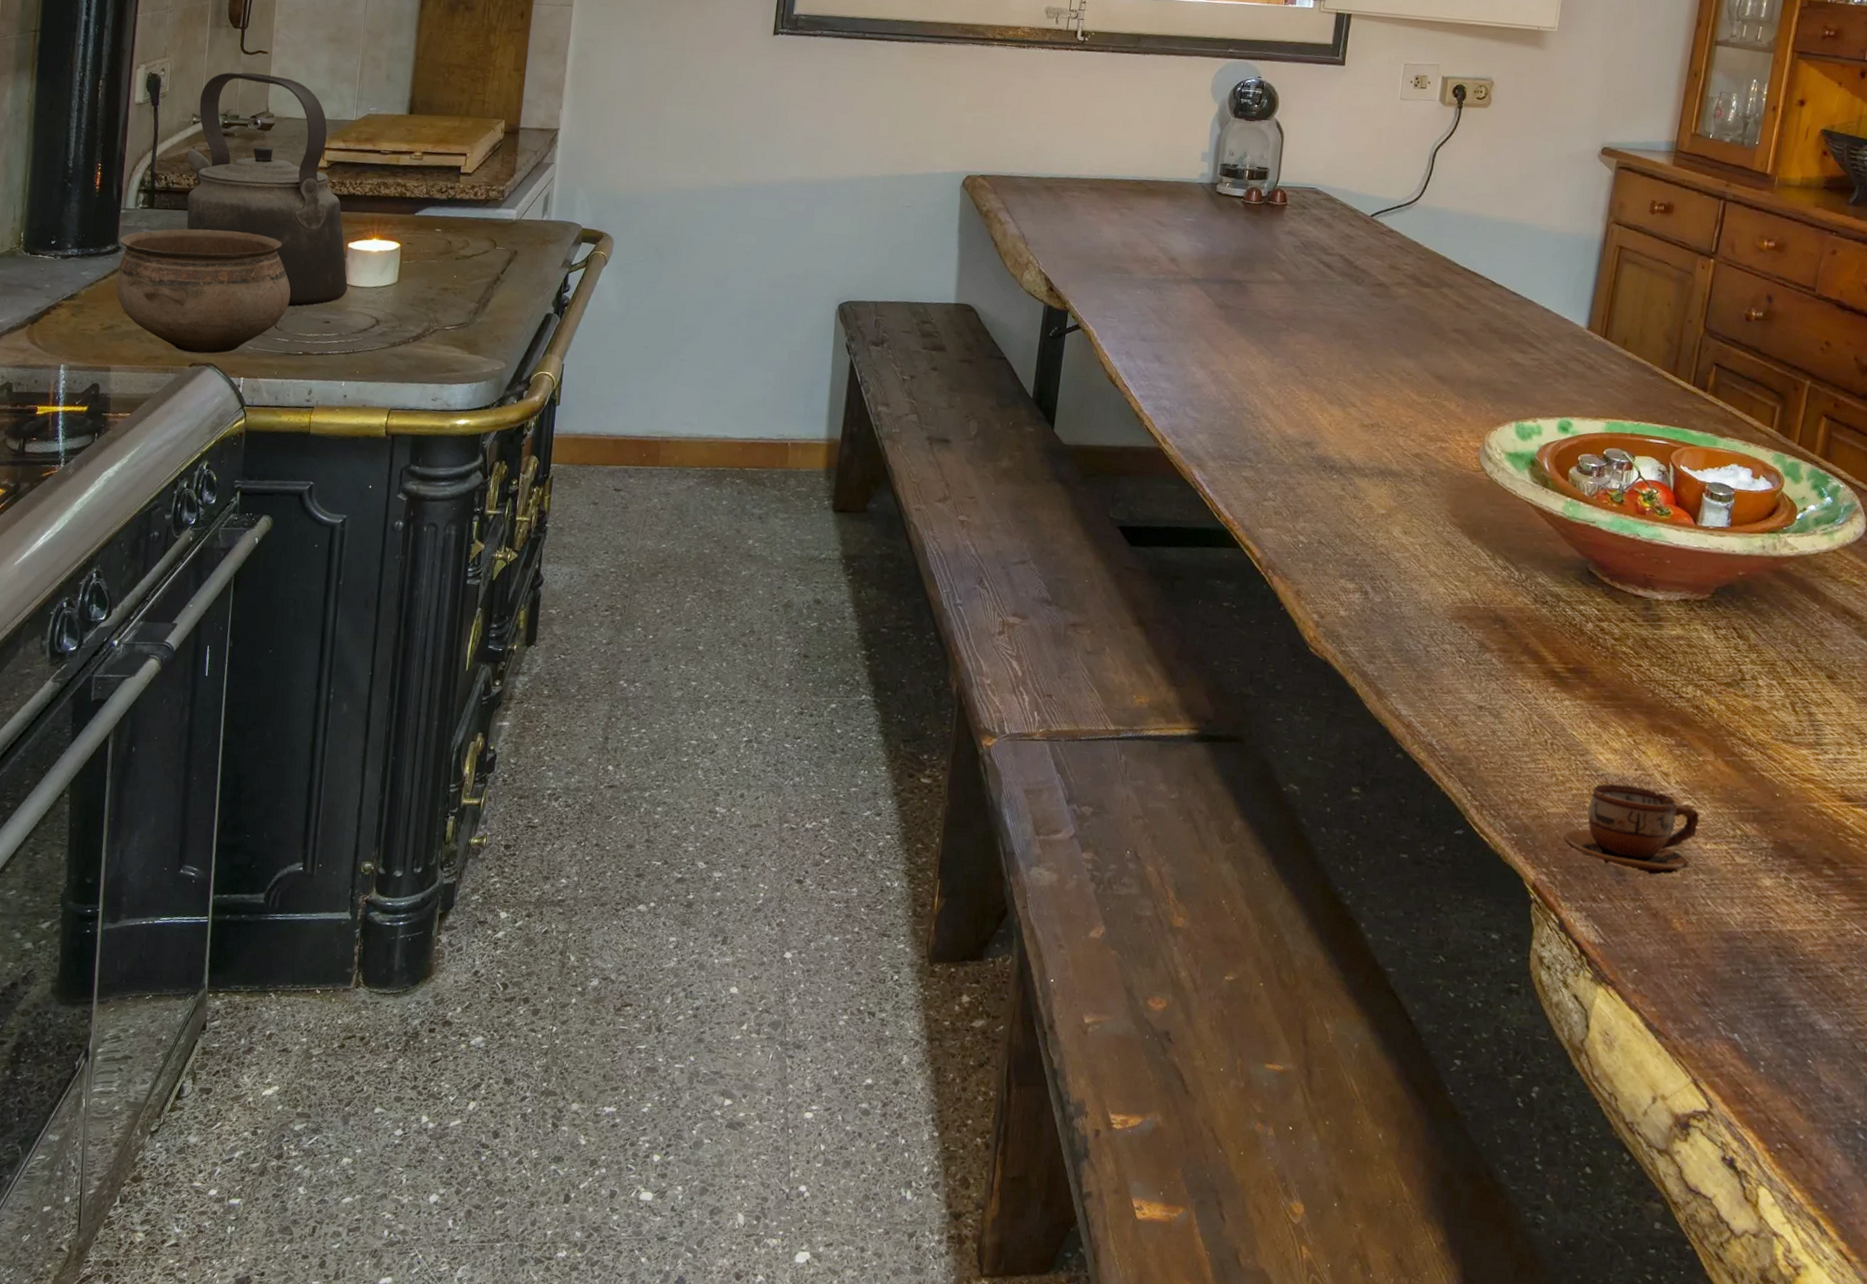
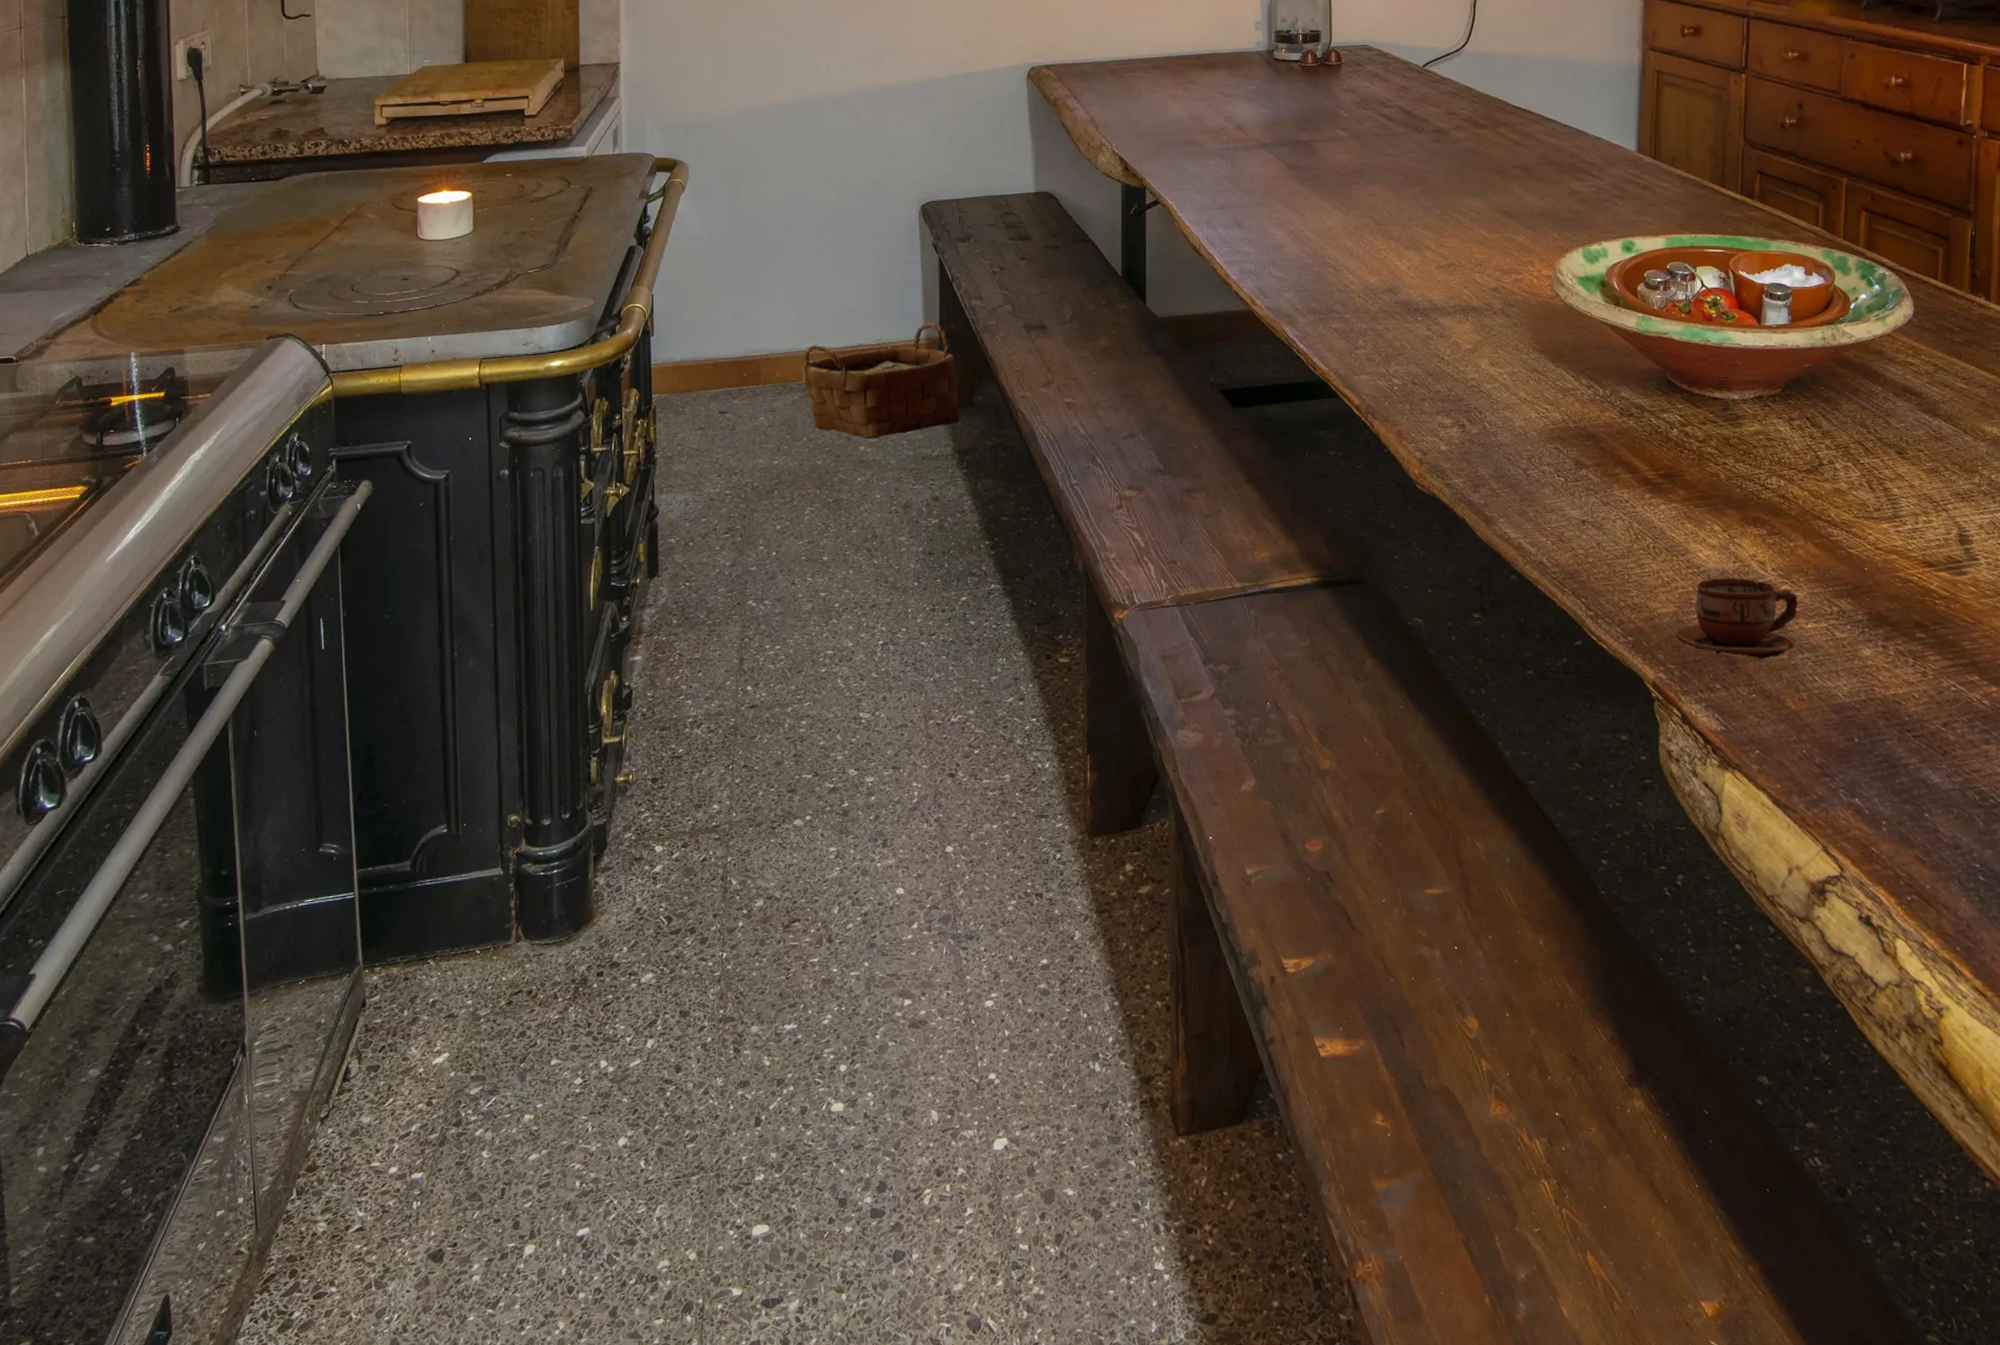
cooking pot: present [115,229,291,354] -> none [178,198,365,325]
kettle: present [186,72,348,307] -> none [239,37,422,268]
woven basket: none [700,423,854,534] -> present [801,322,960,439]

